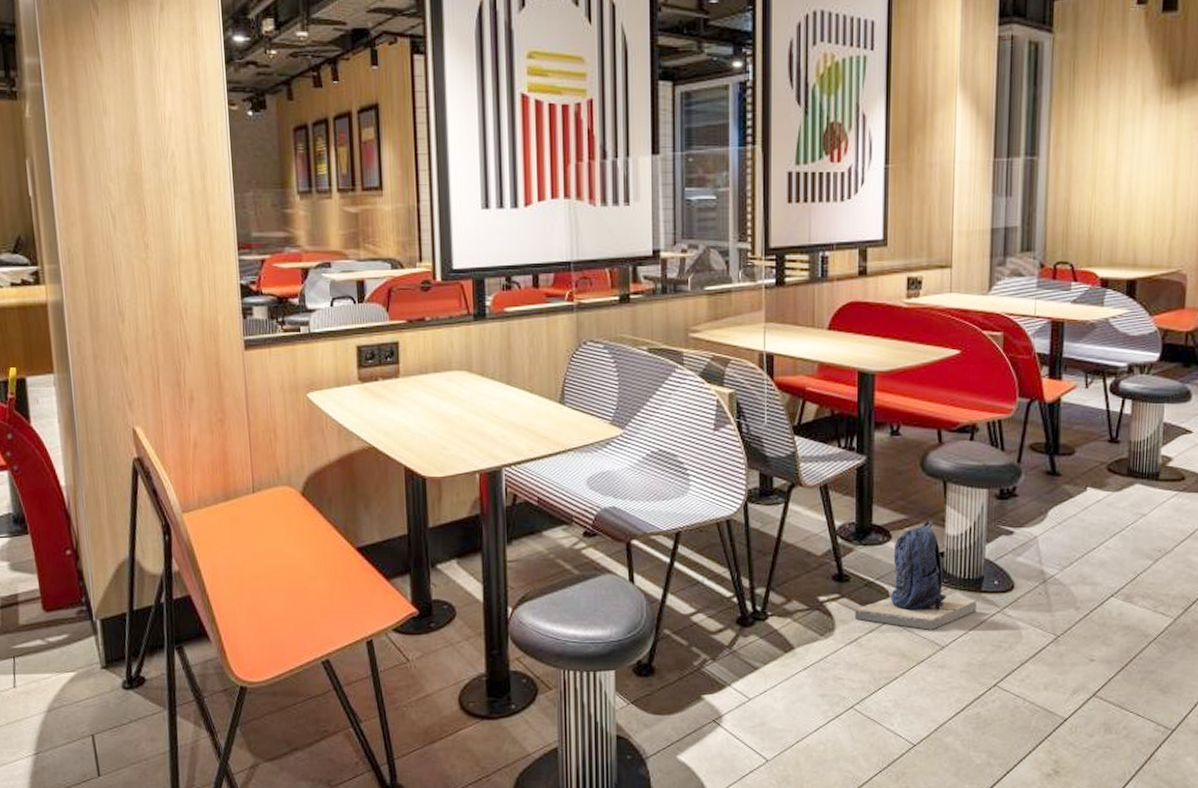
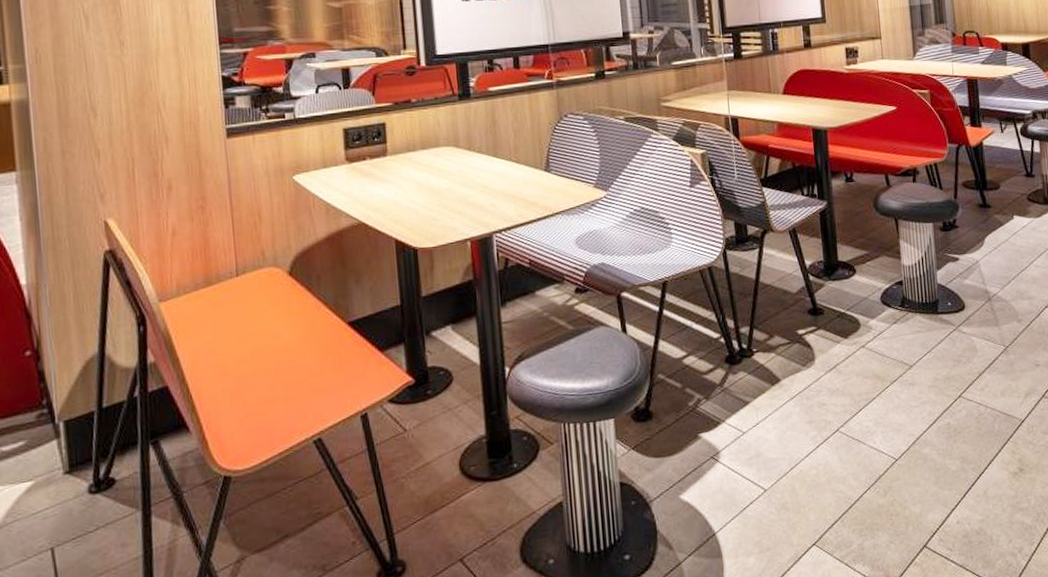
backpack: present [855,521,977,630] -> none [831,254,936,352]

